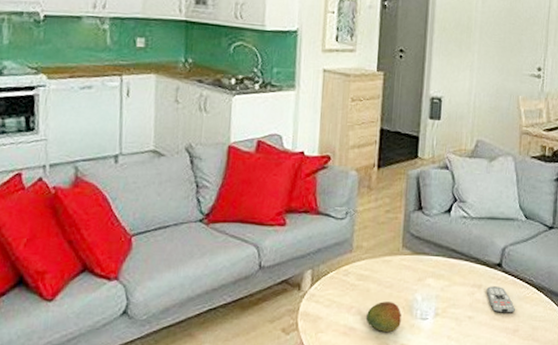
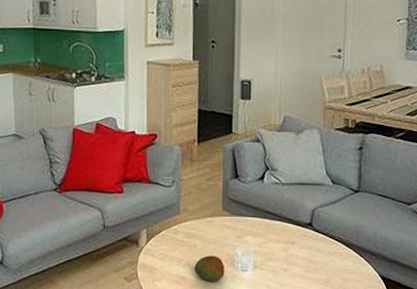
remote control: present [486,286,515,313] -> none [299,243,326,267]

